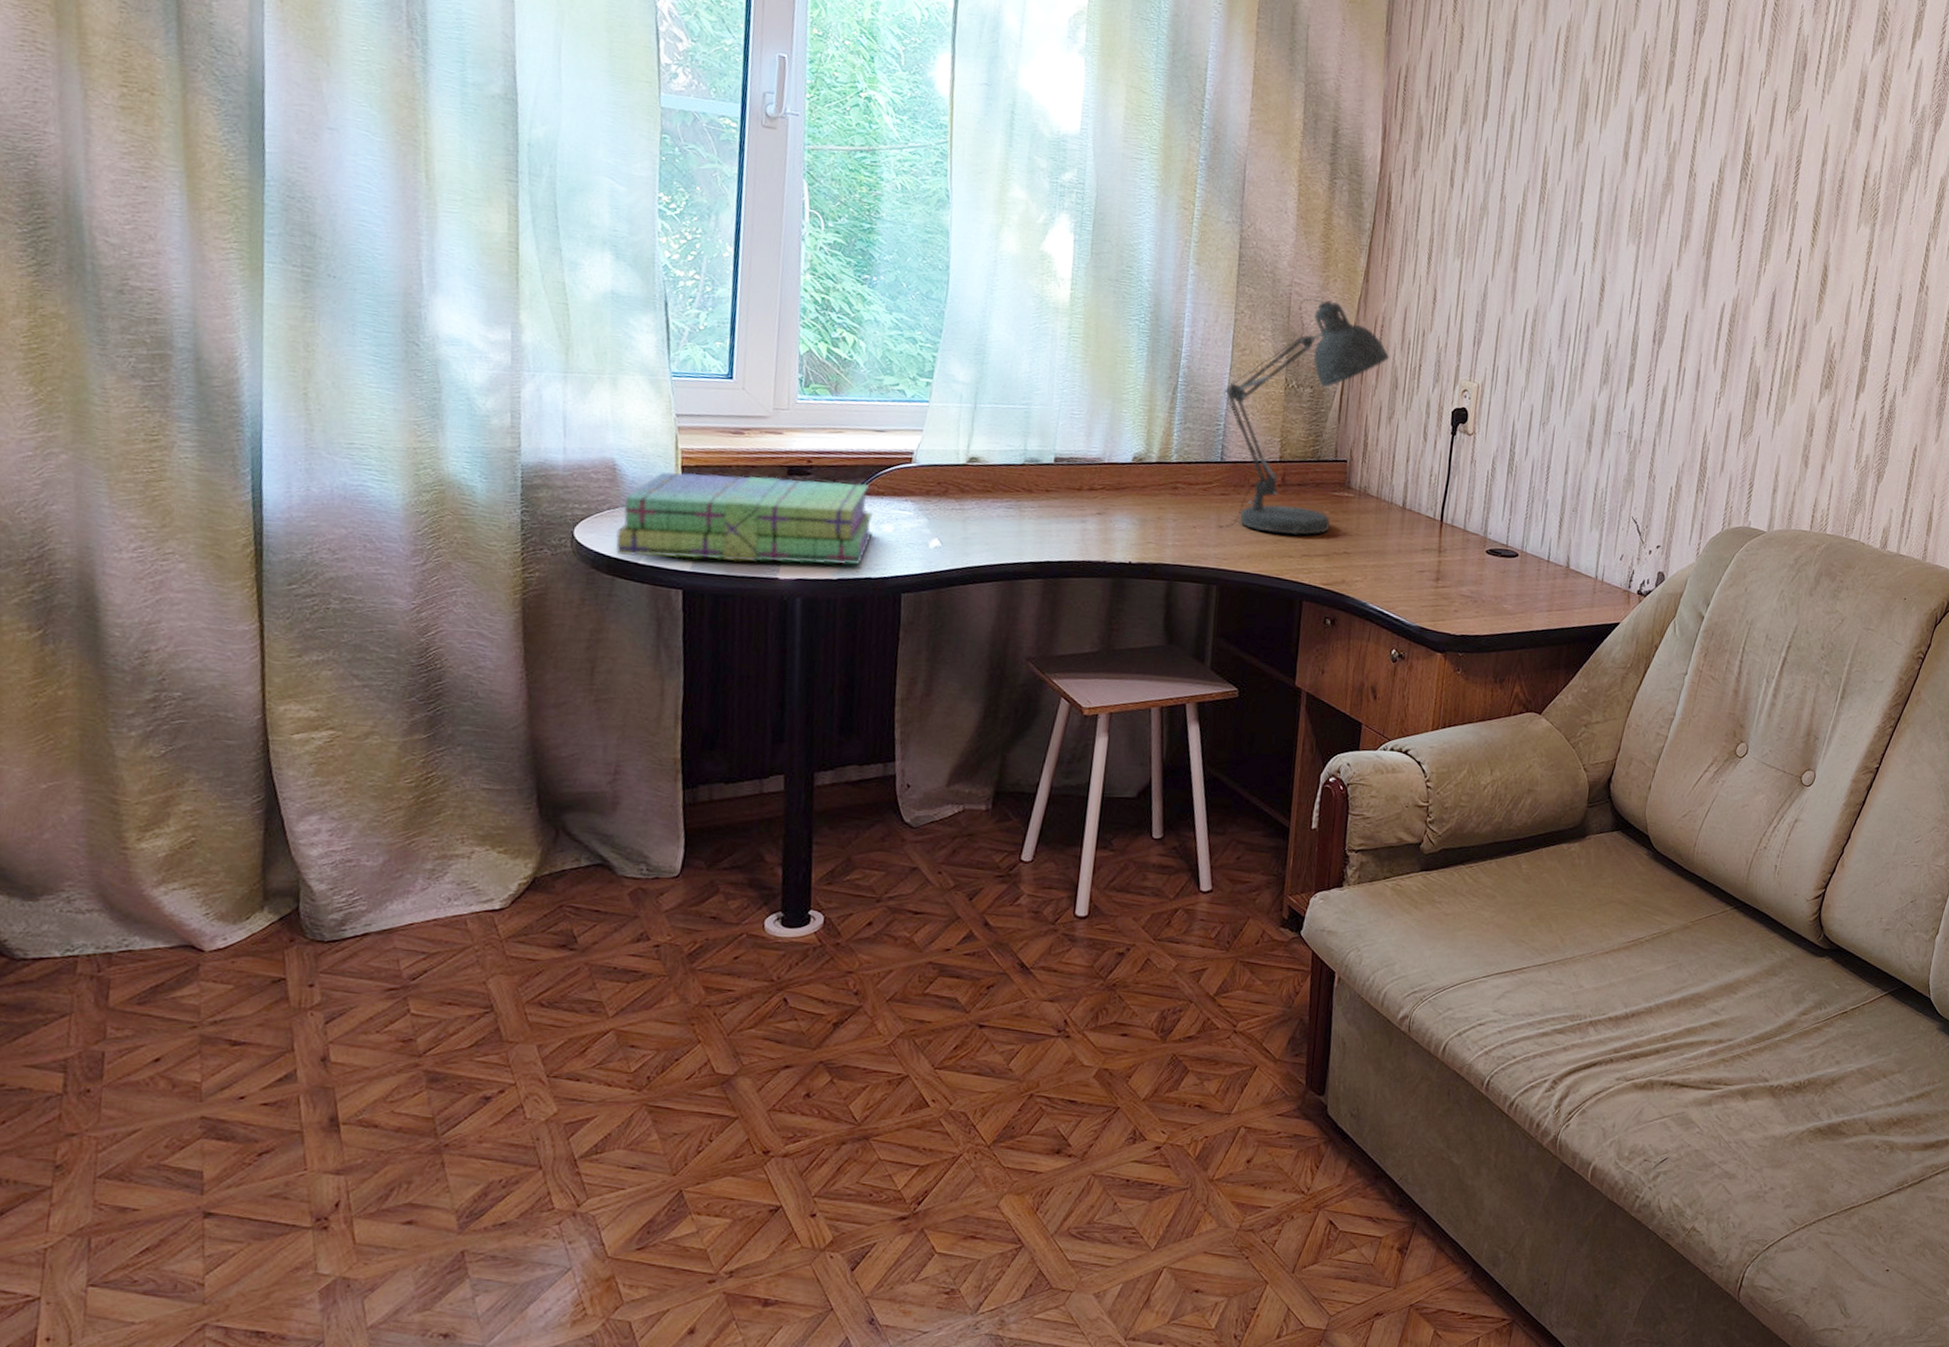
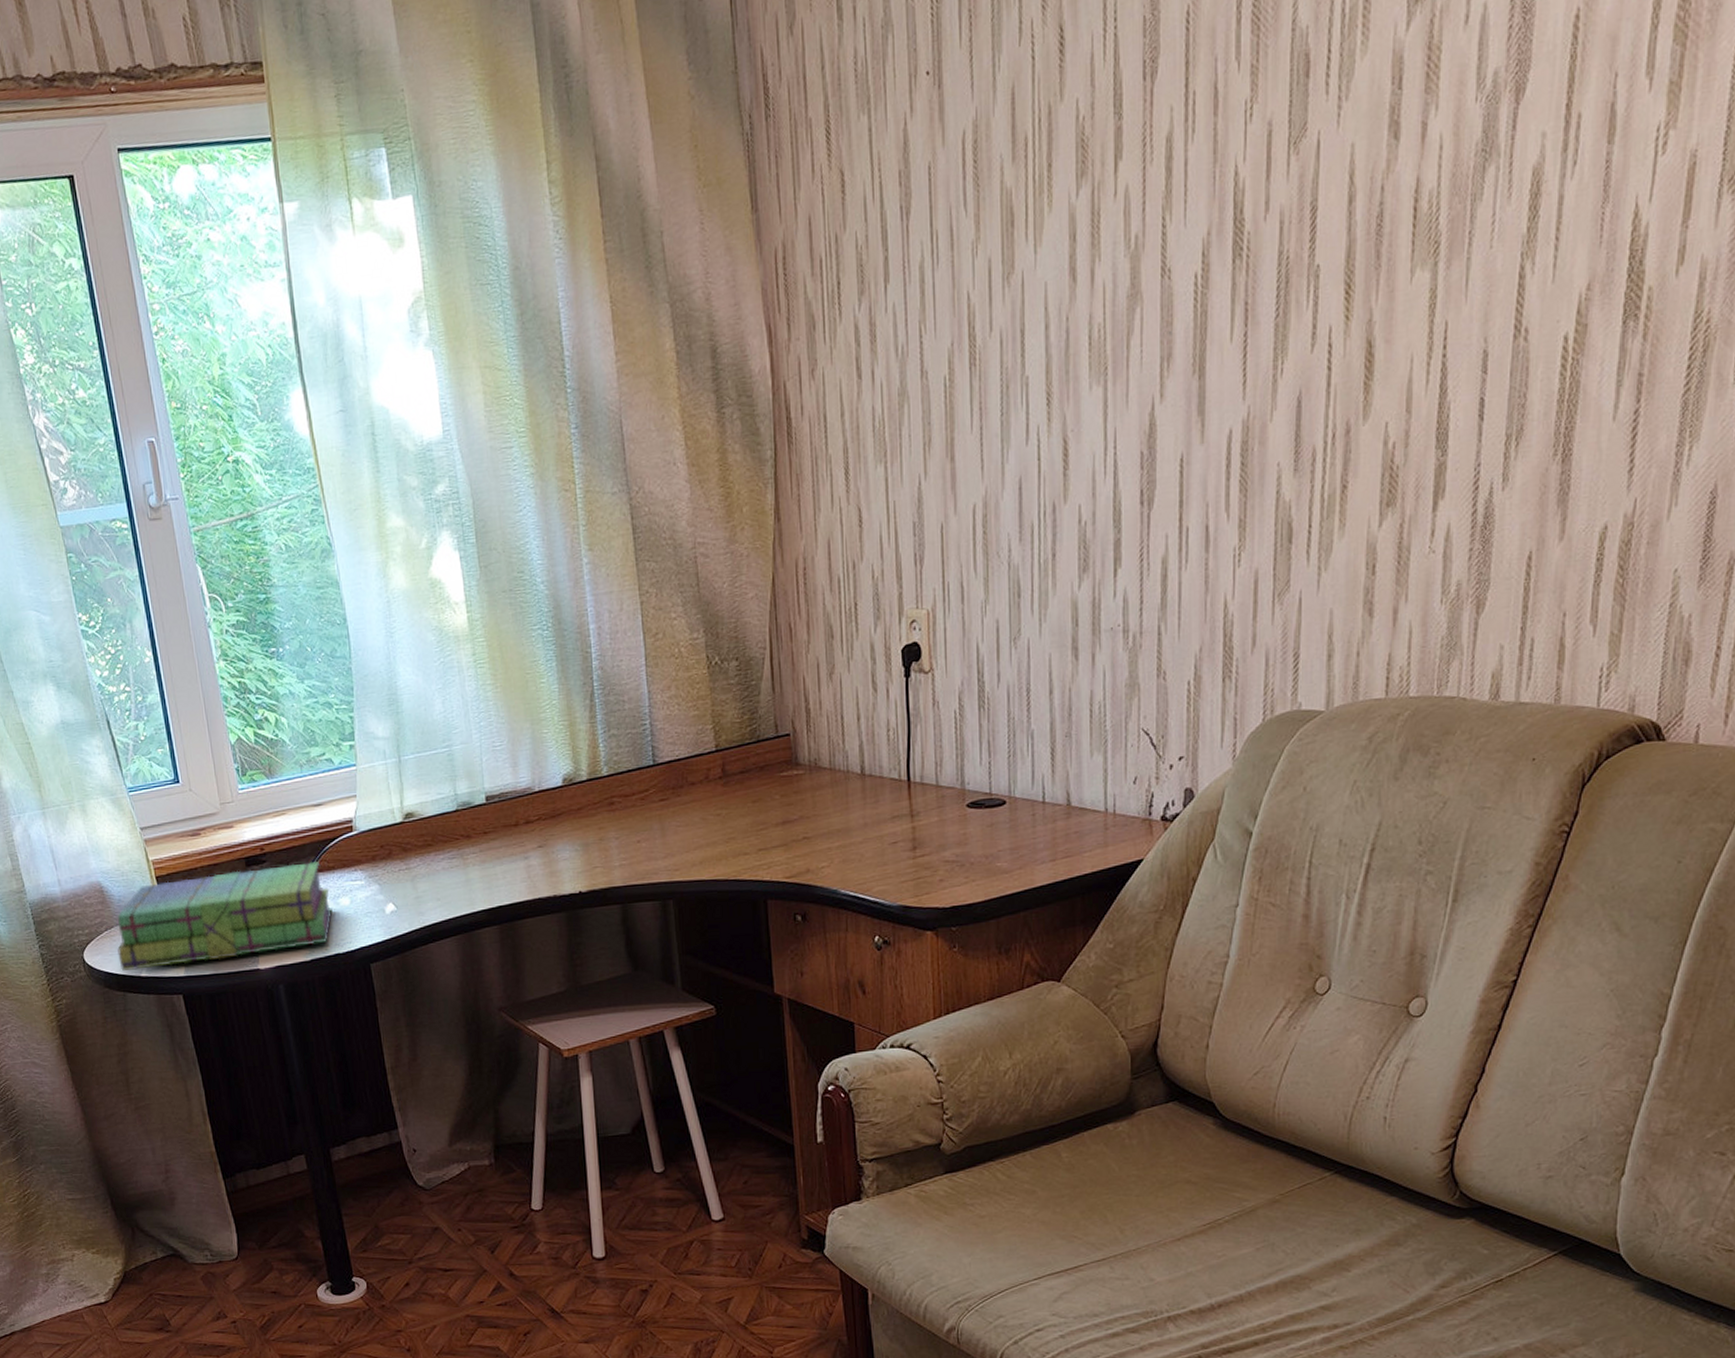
desk lamp: present [1217,298,1390,536] -> none [642,554,819,837]

